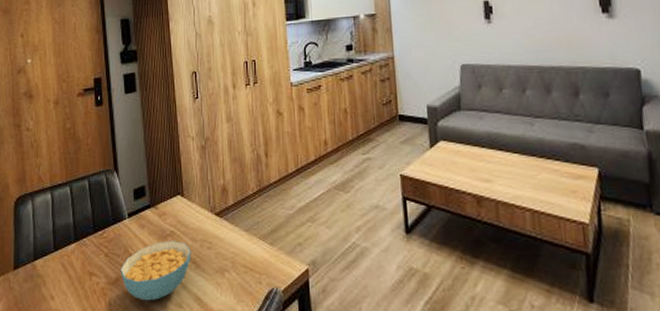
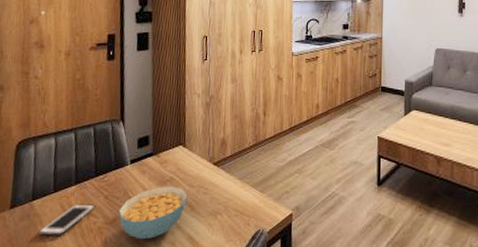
cell phone: none [43,263,96,298] -> present [39,204,95,236]

